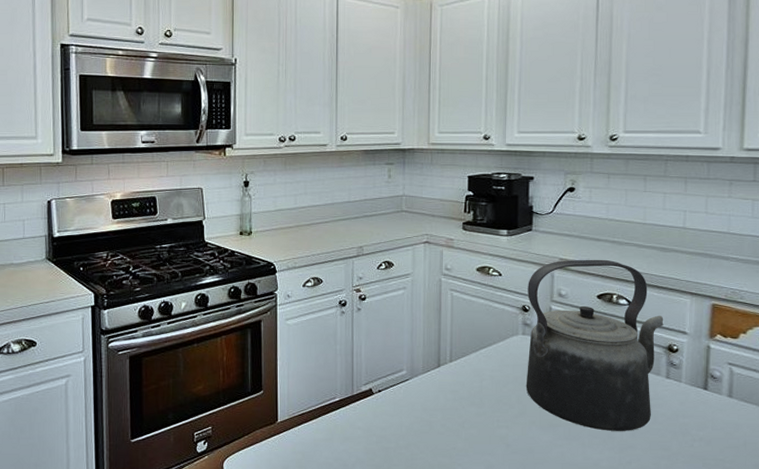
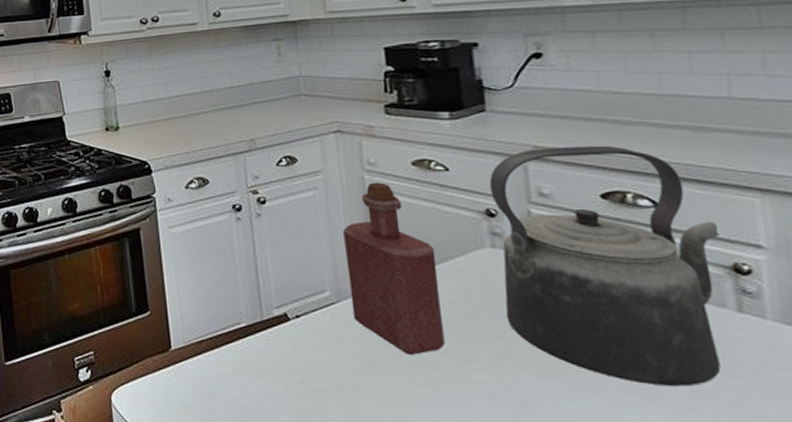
bottle: none [421,284,484,417] -> present [343,182,445,355]

